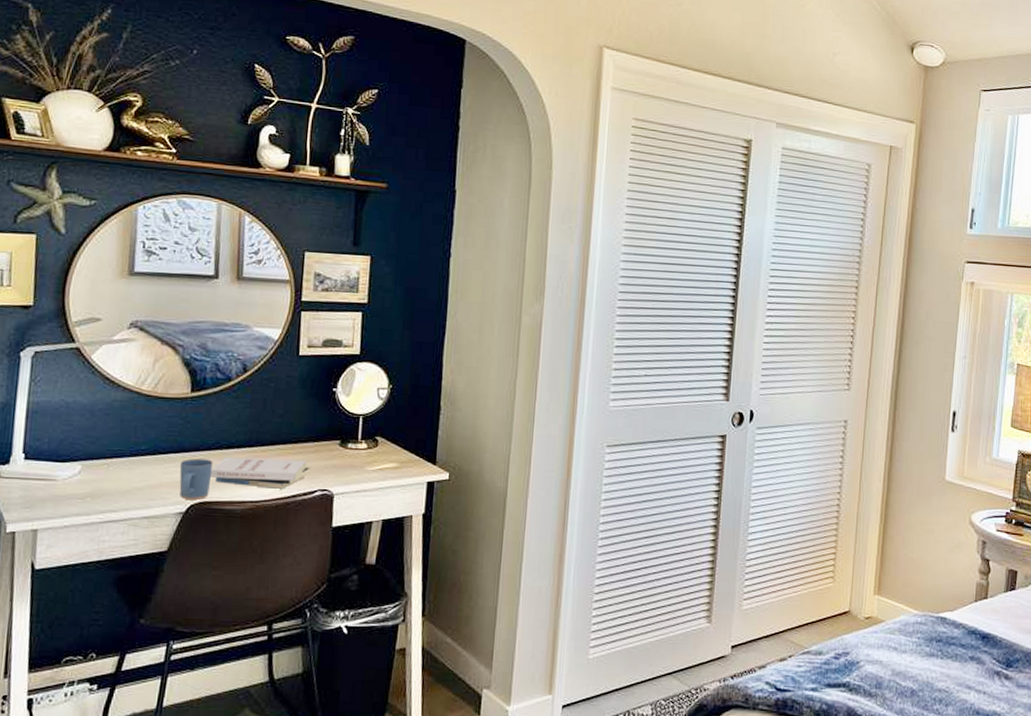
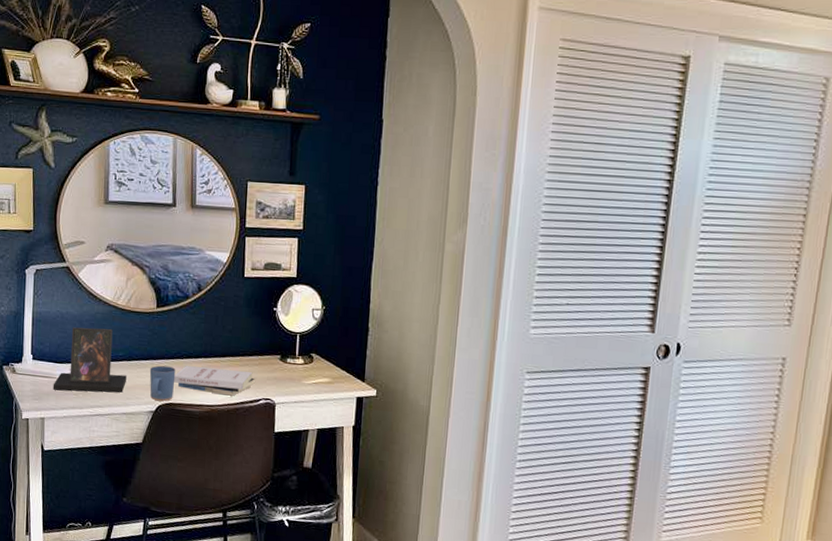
photo frame: none [50,418,150,495] -> present [53,327,126,393]

